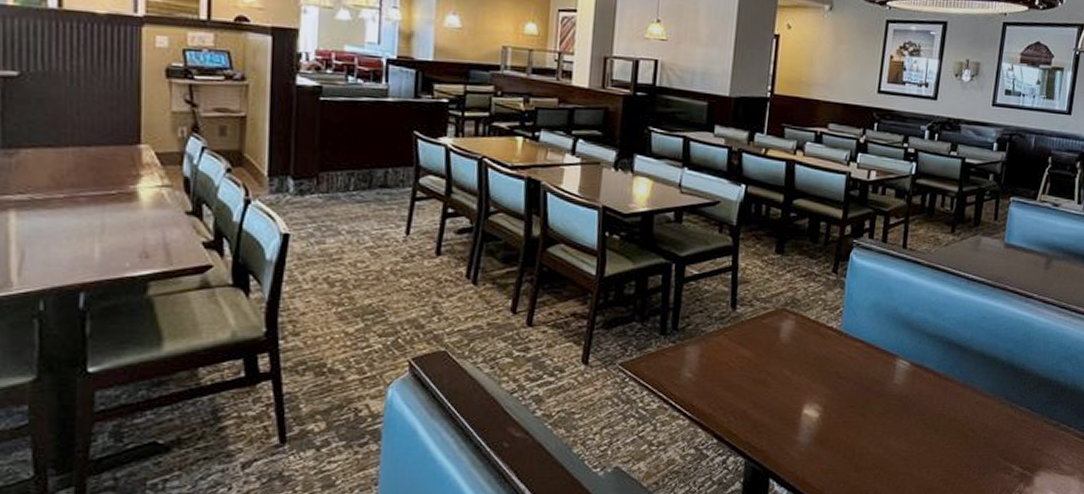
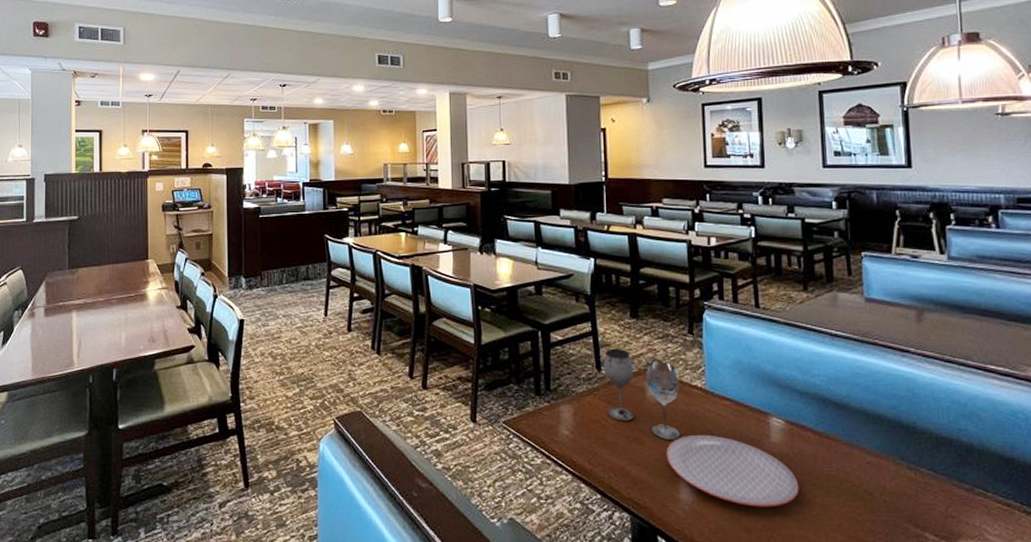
wineglass: none [737,285,815,383] -> present [603,348,680,441]
plate: none [790,376,912,447] -> present [666,434,799,508]

